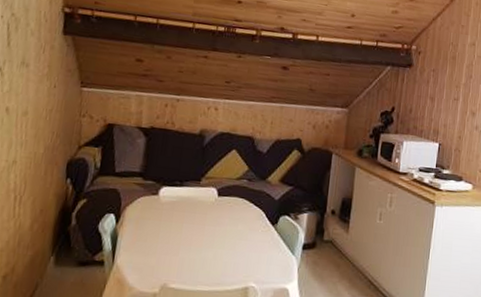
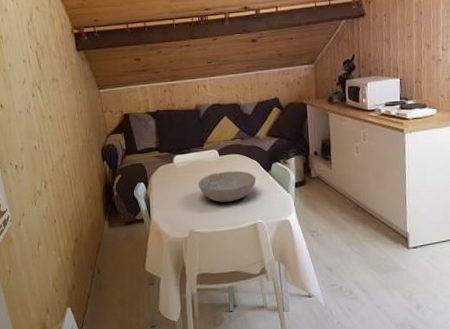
bowl: none [184,216,258,256] -> present [198,170,256,202]

